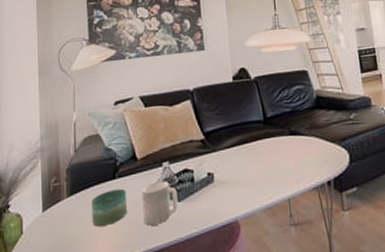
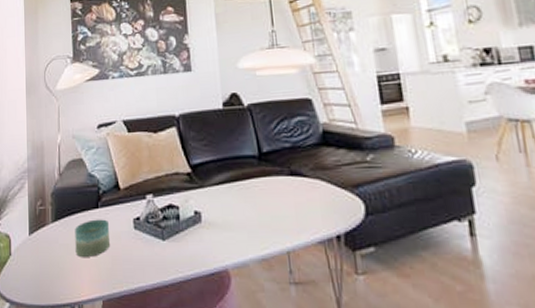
mug: present [142,180,179,226] -> none [124,215,163,263]

